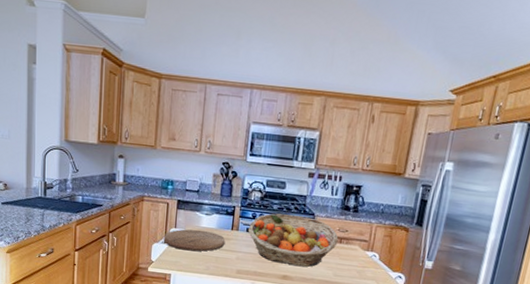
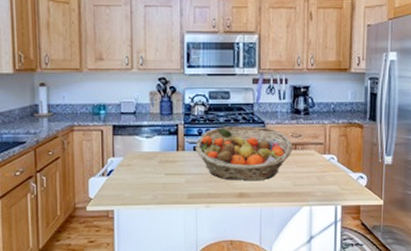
cutting board: present [163,229,226,252] -> none [101,155,172,181]

